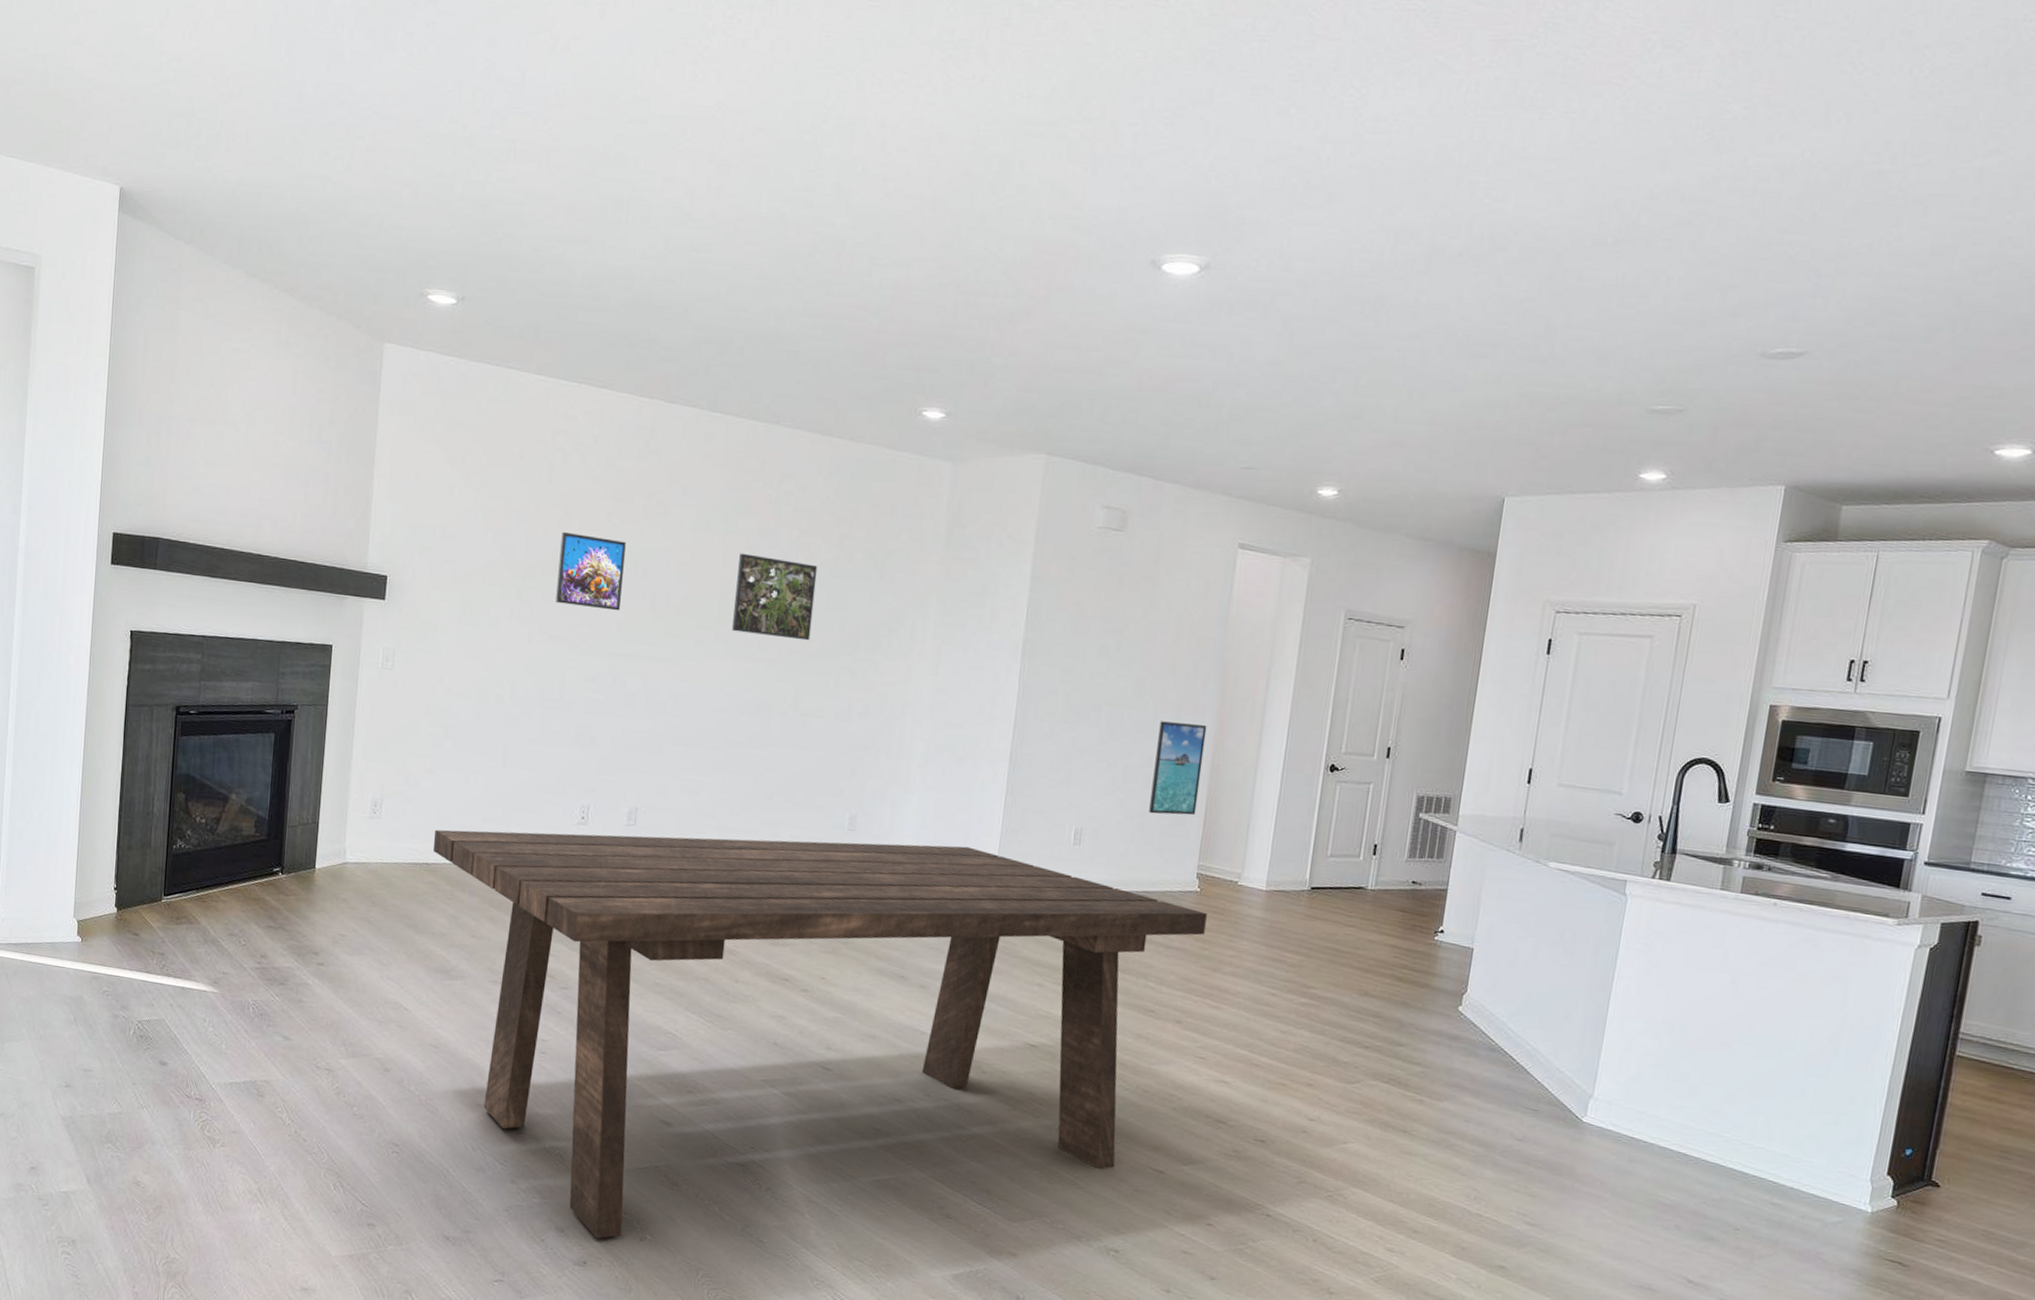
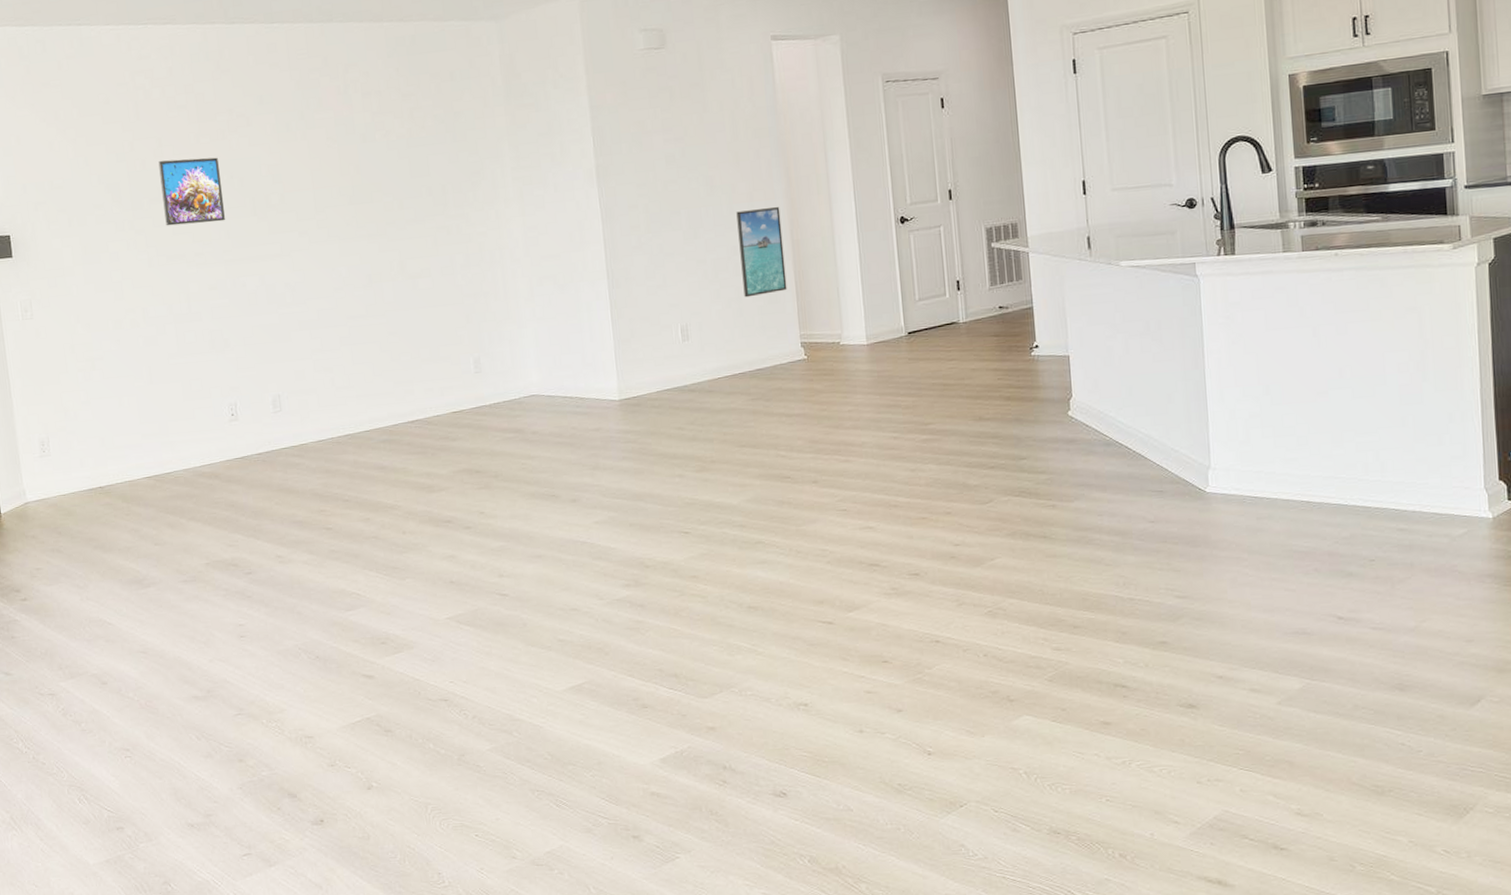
dining table: present [433,829,1207,1239] -> none [101,364,820,797]
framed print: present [732,553,818,641] -> none [322,140,403,217]

